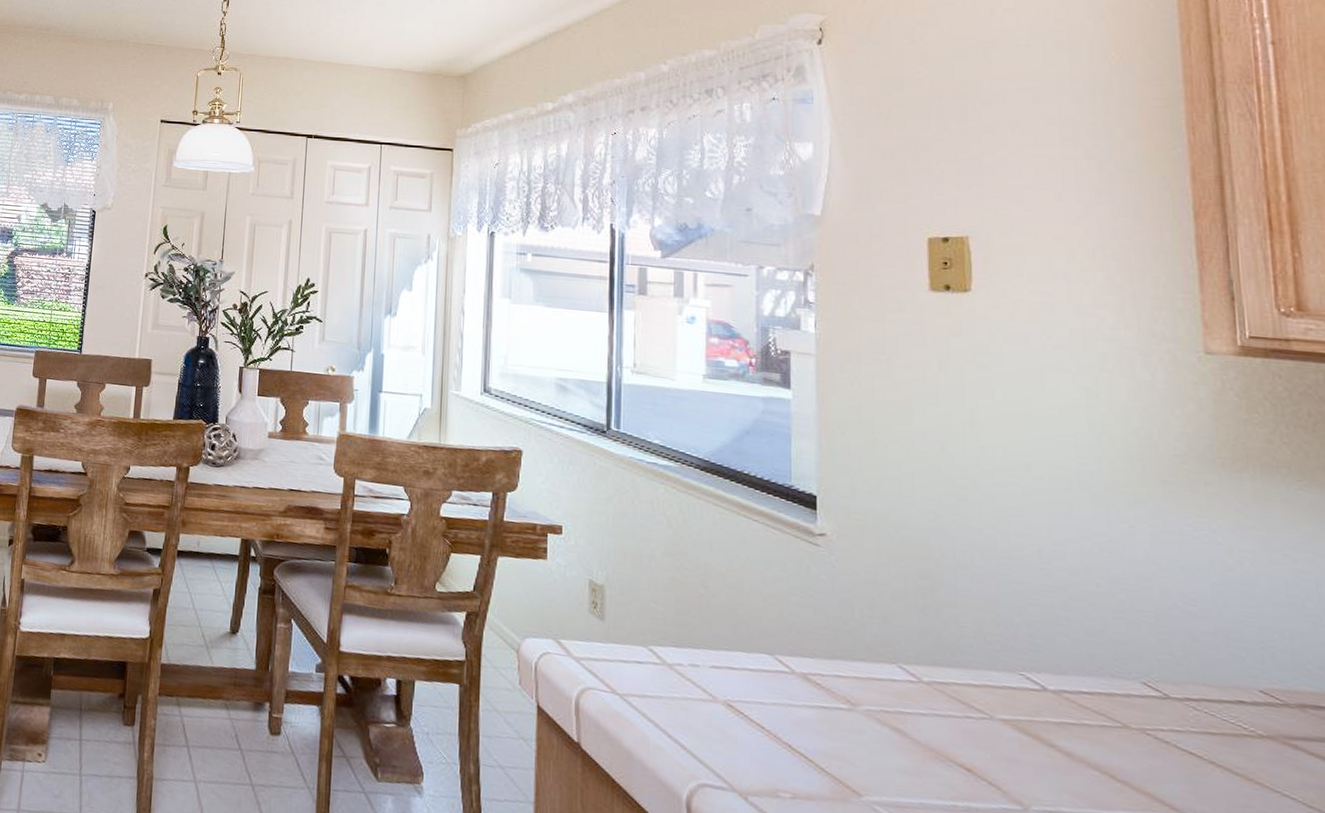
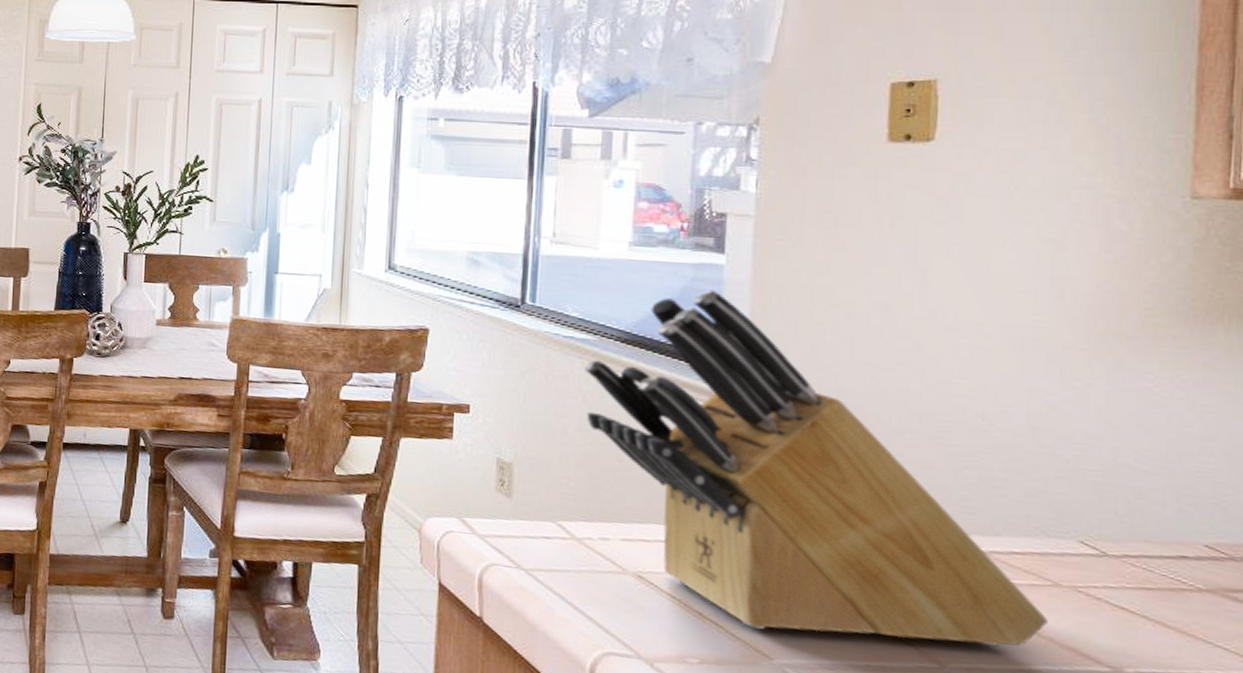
knife block: none [667,422,1121,790] -> present [584,289,1048,647]

